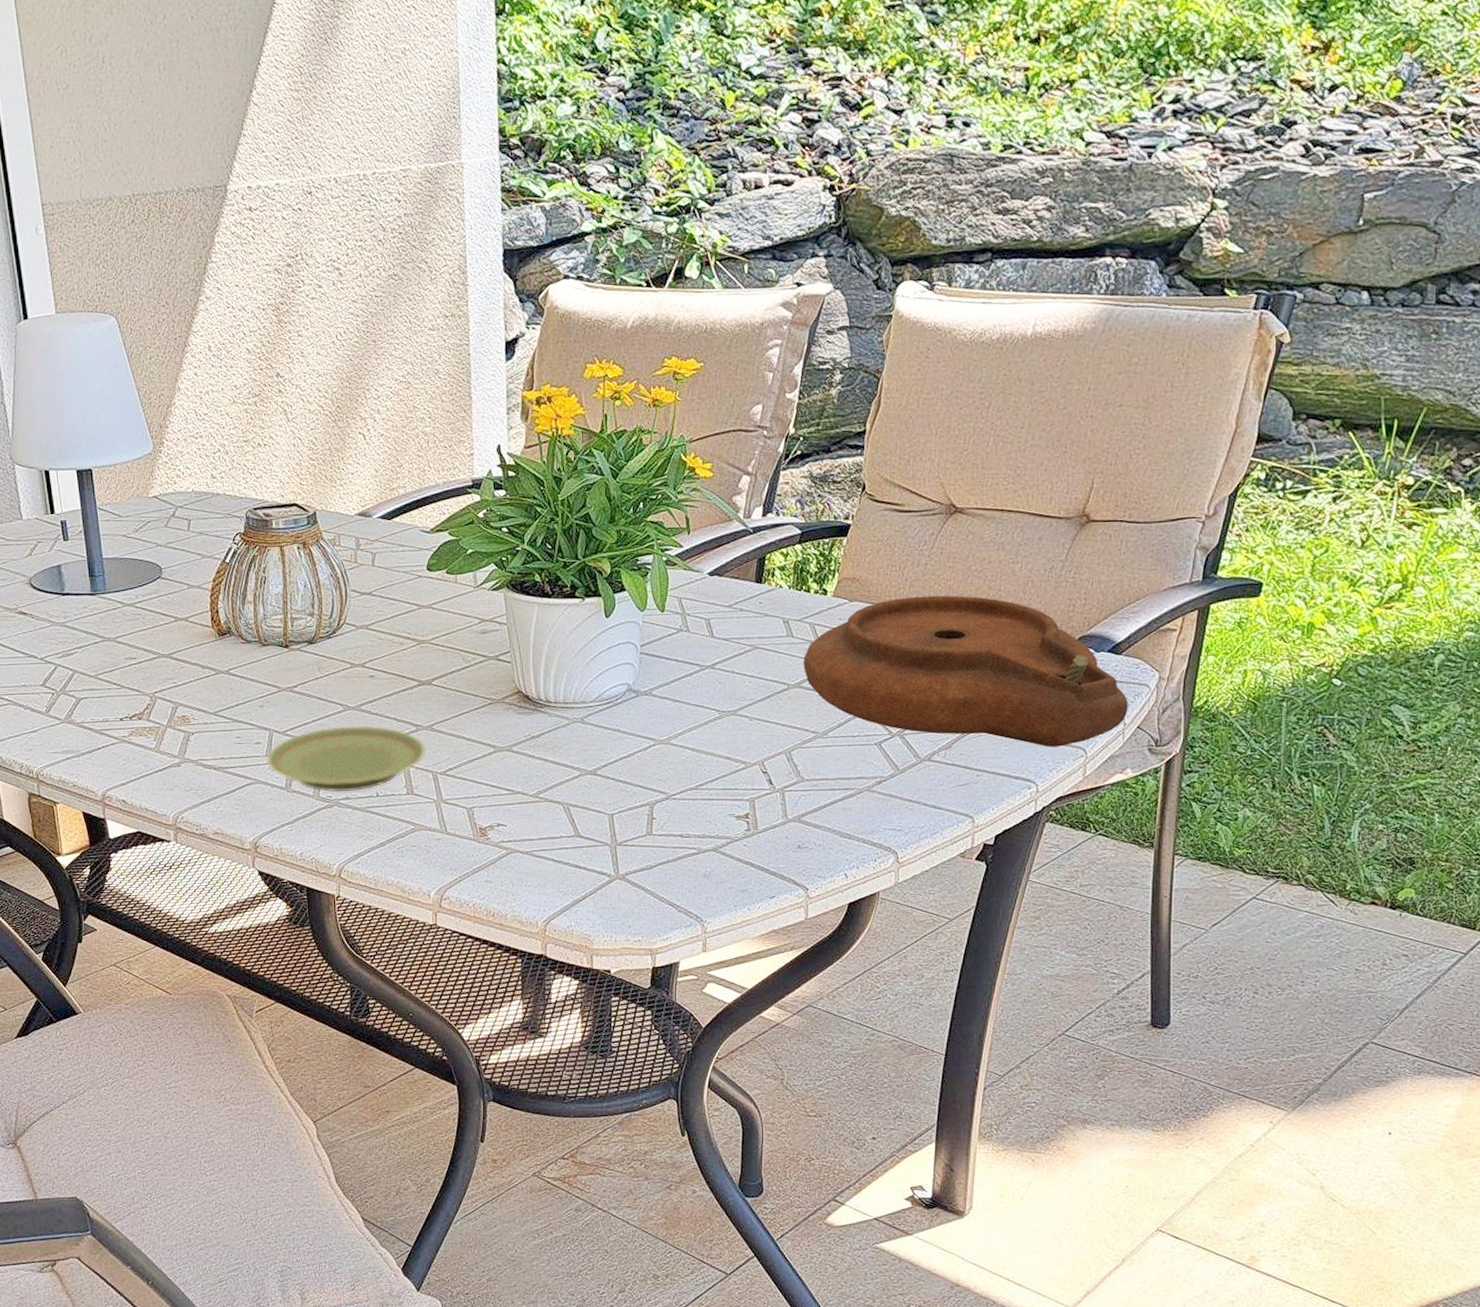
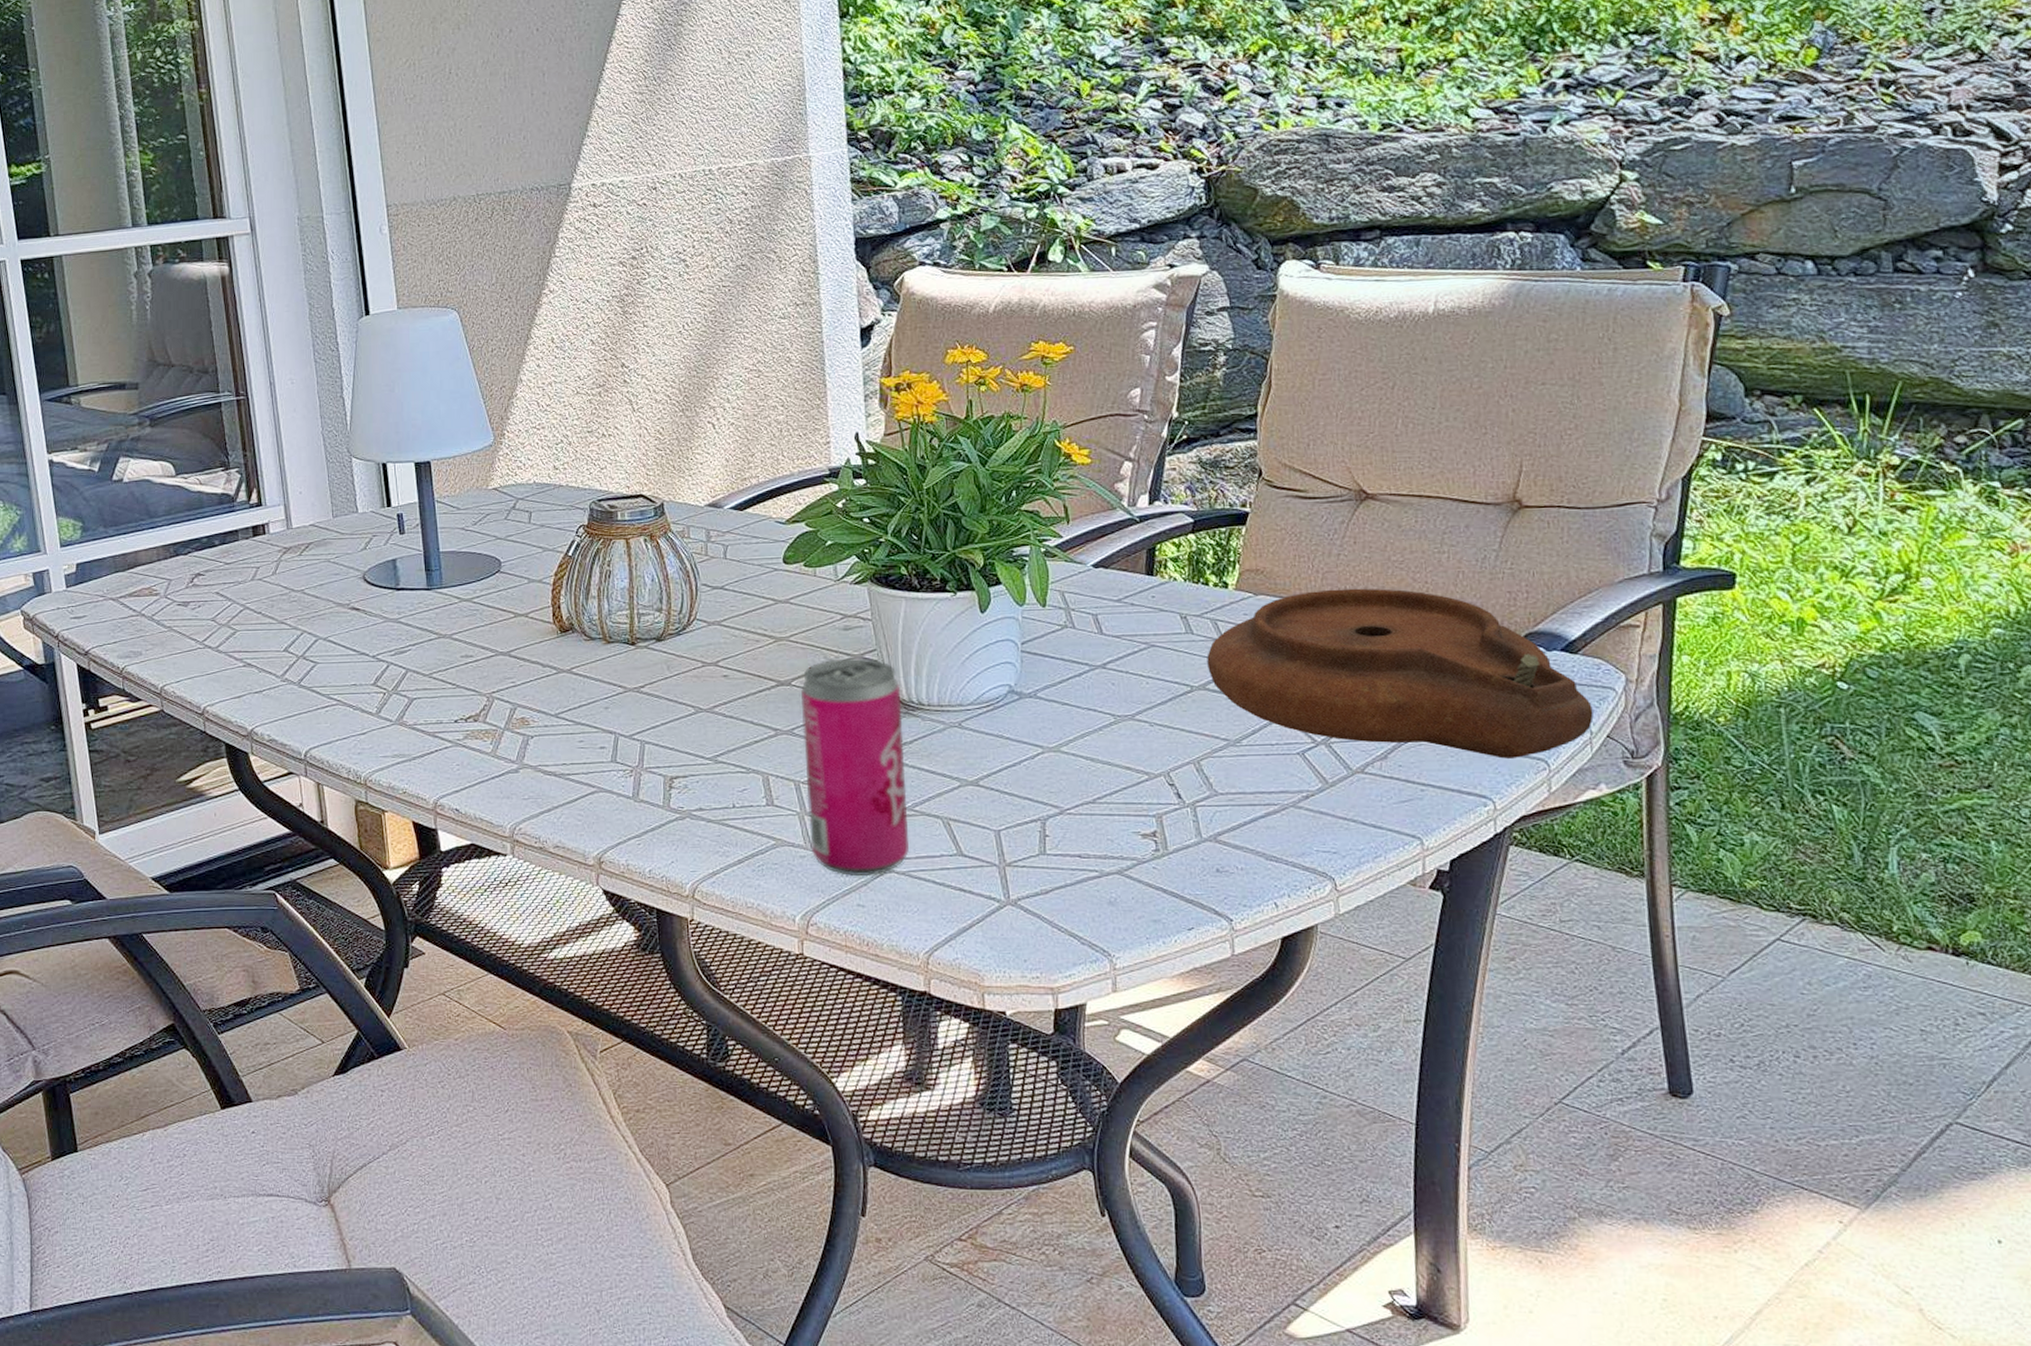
plate: present [266,726,425,792] -> none [611,729,786,802]
beverage can: none [441,659,533,856] -> present [801,658,910,877]

